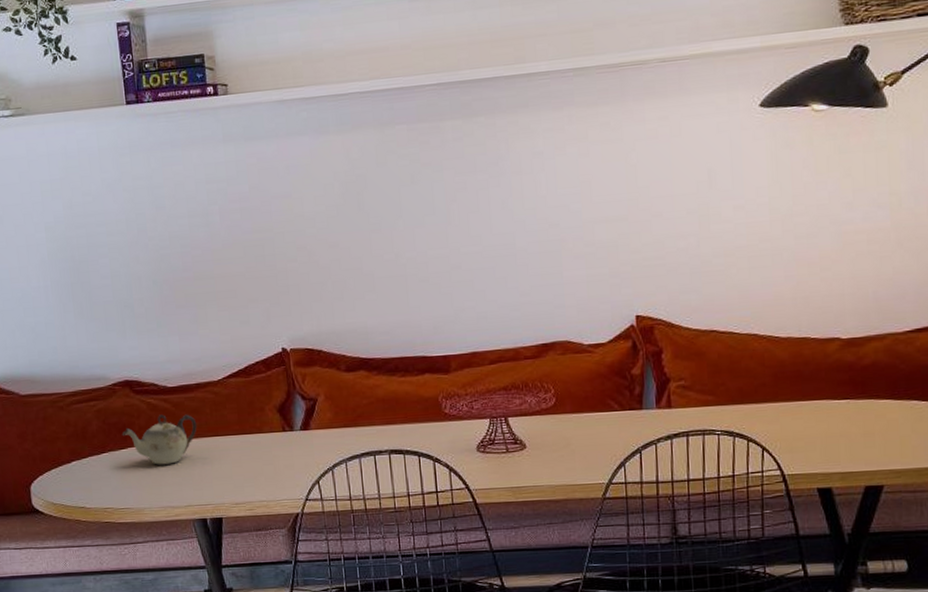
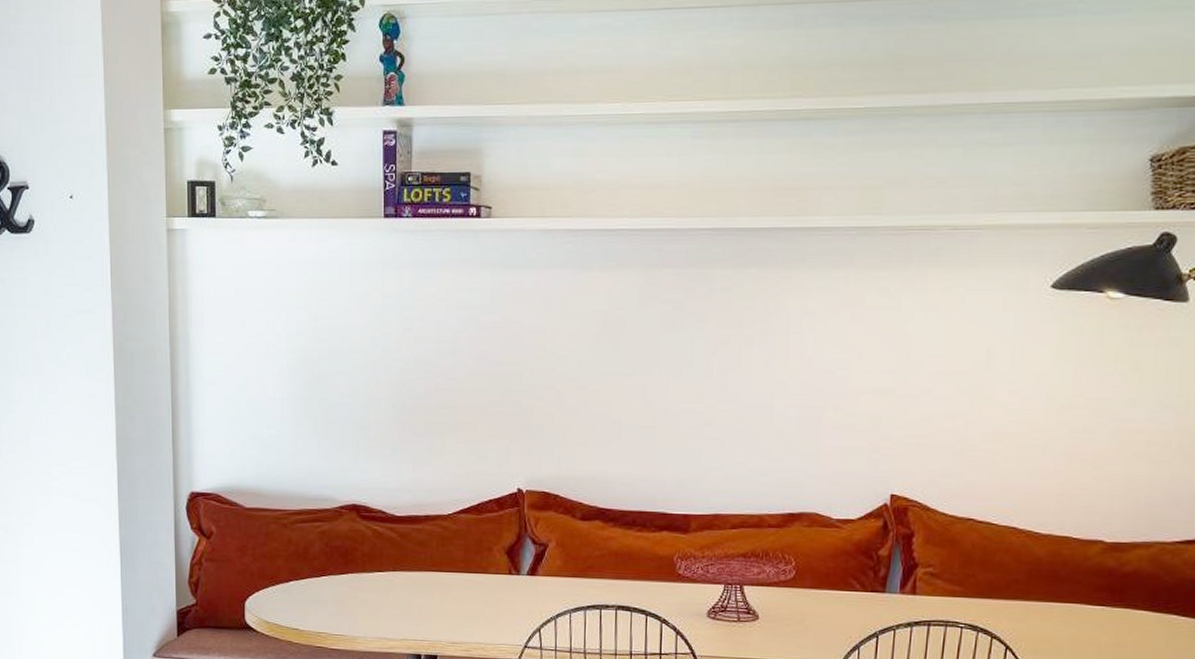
teapot: present [121,414,197,465] -> none [343,543,422,595]

